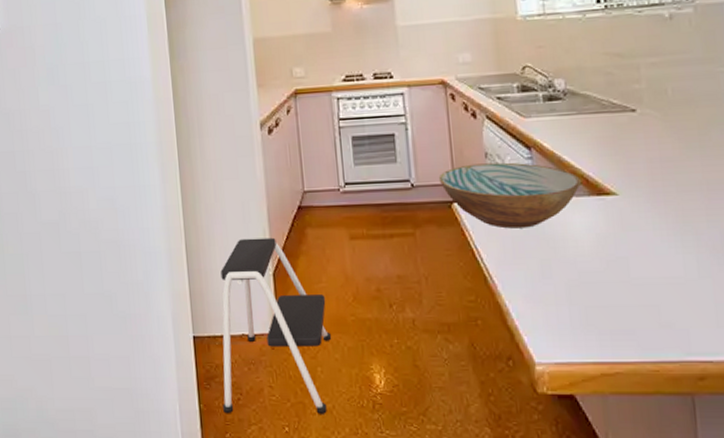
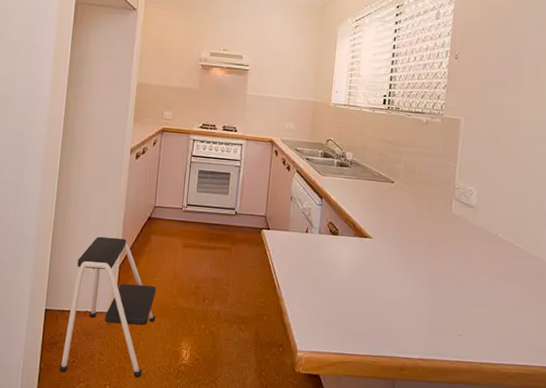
bowl: present [438,162,581,229] -> none [255,203,351,254]

